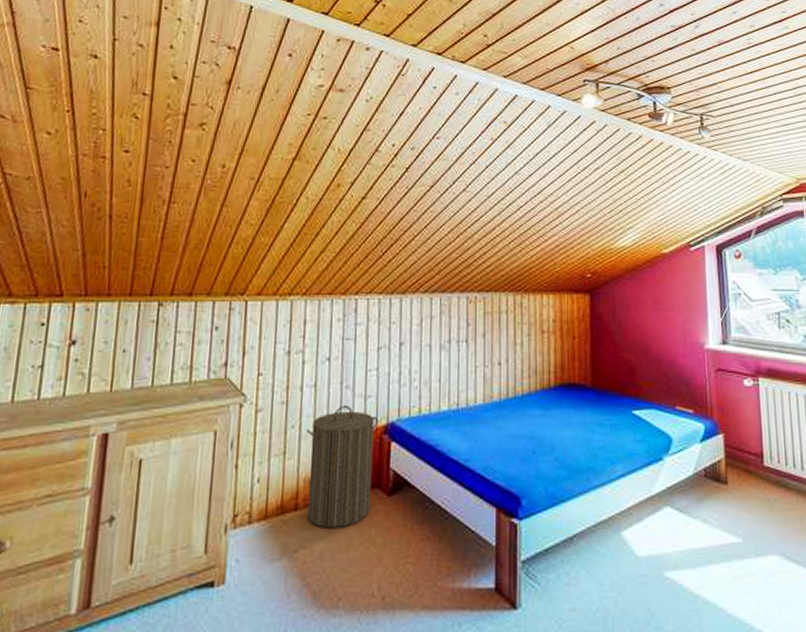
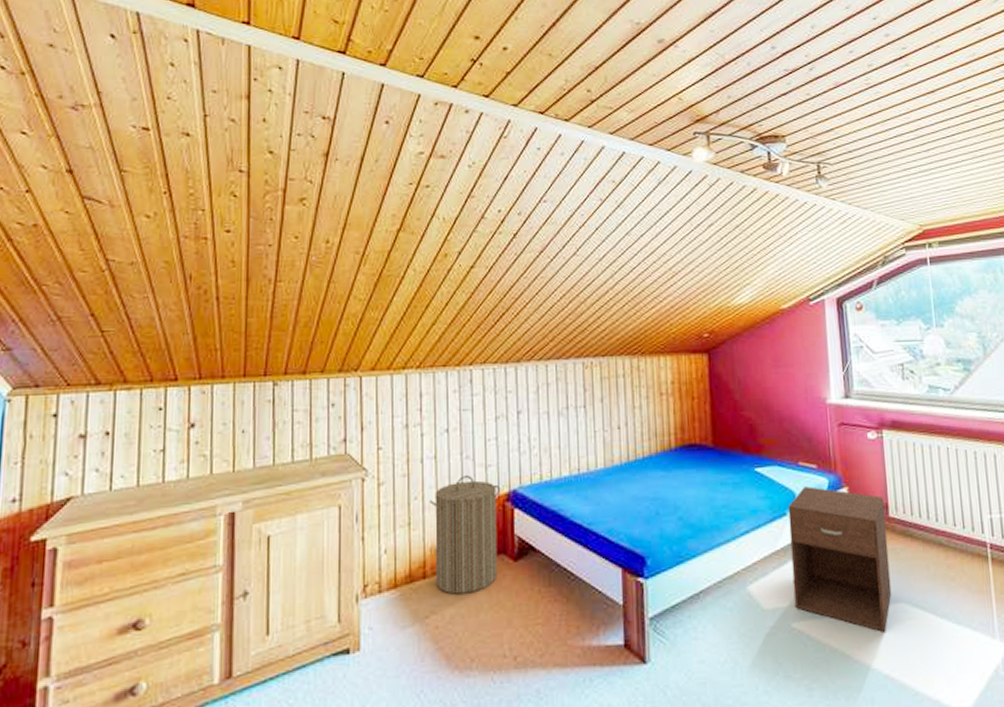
nightstand: none [664,432,766,585] -> present [788,486,892,632]

